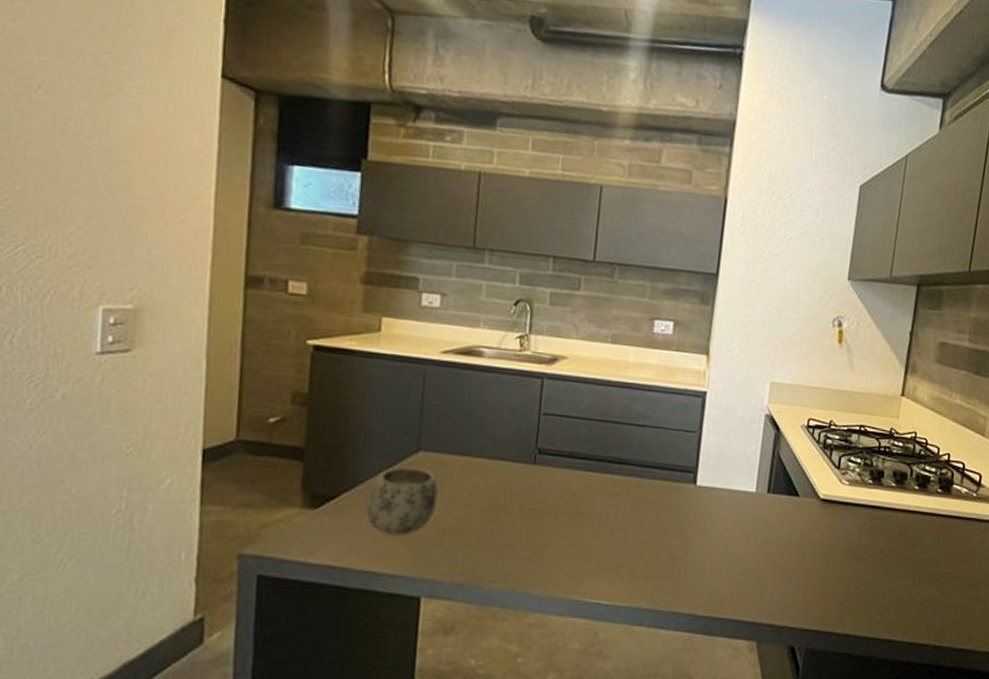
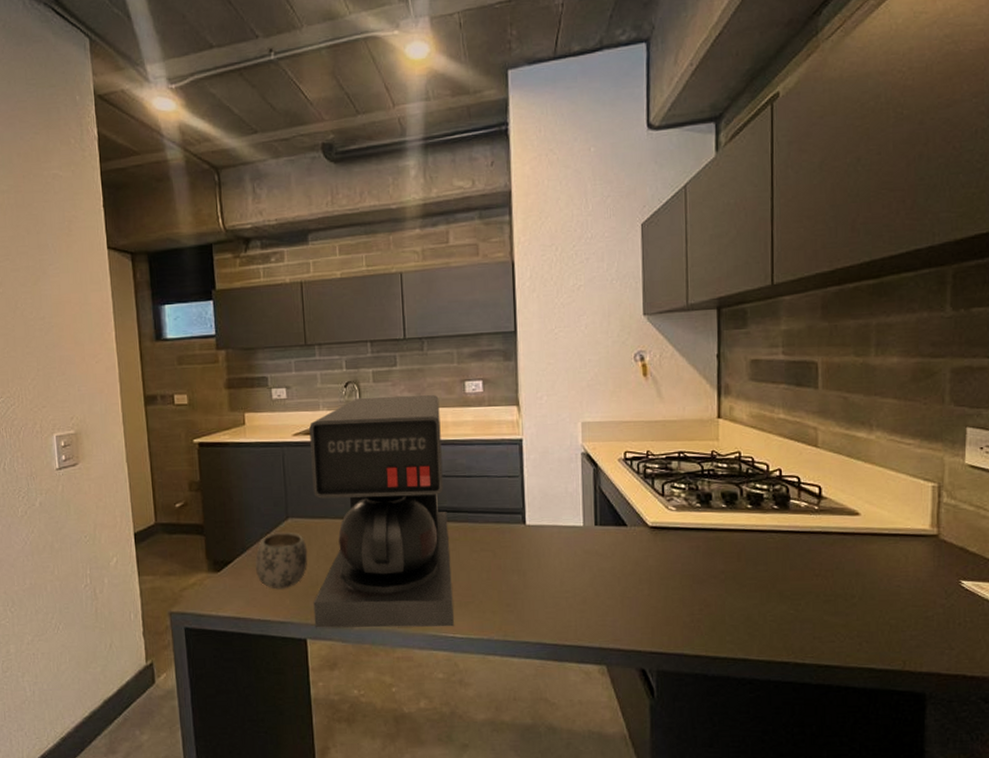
coffee maker: none [433,319,623,592] -> present [309,394,454,628]

